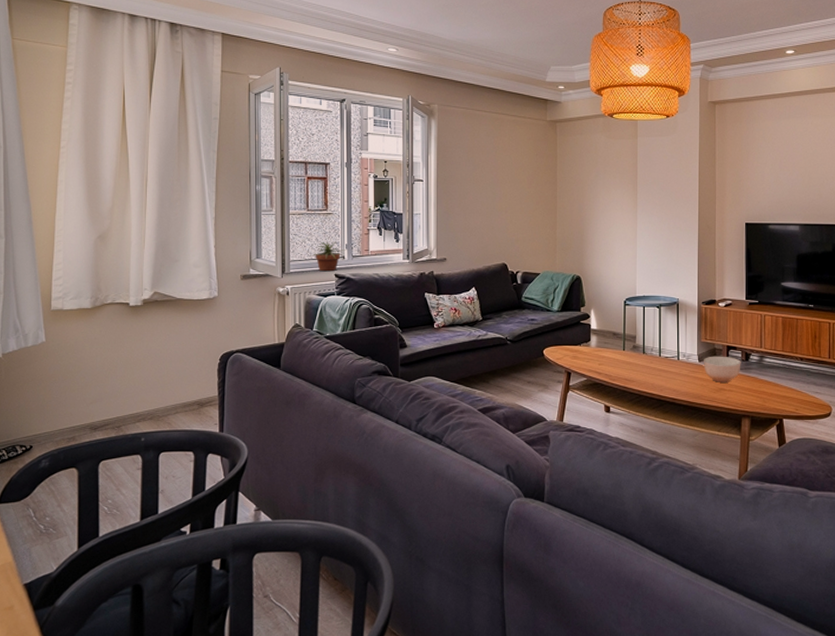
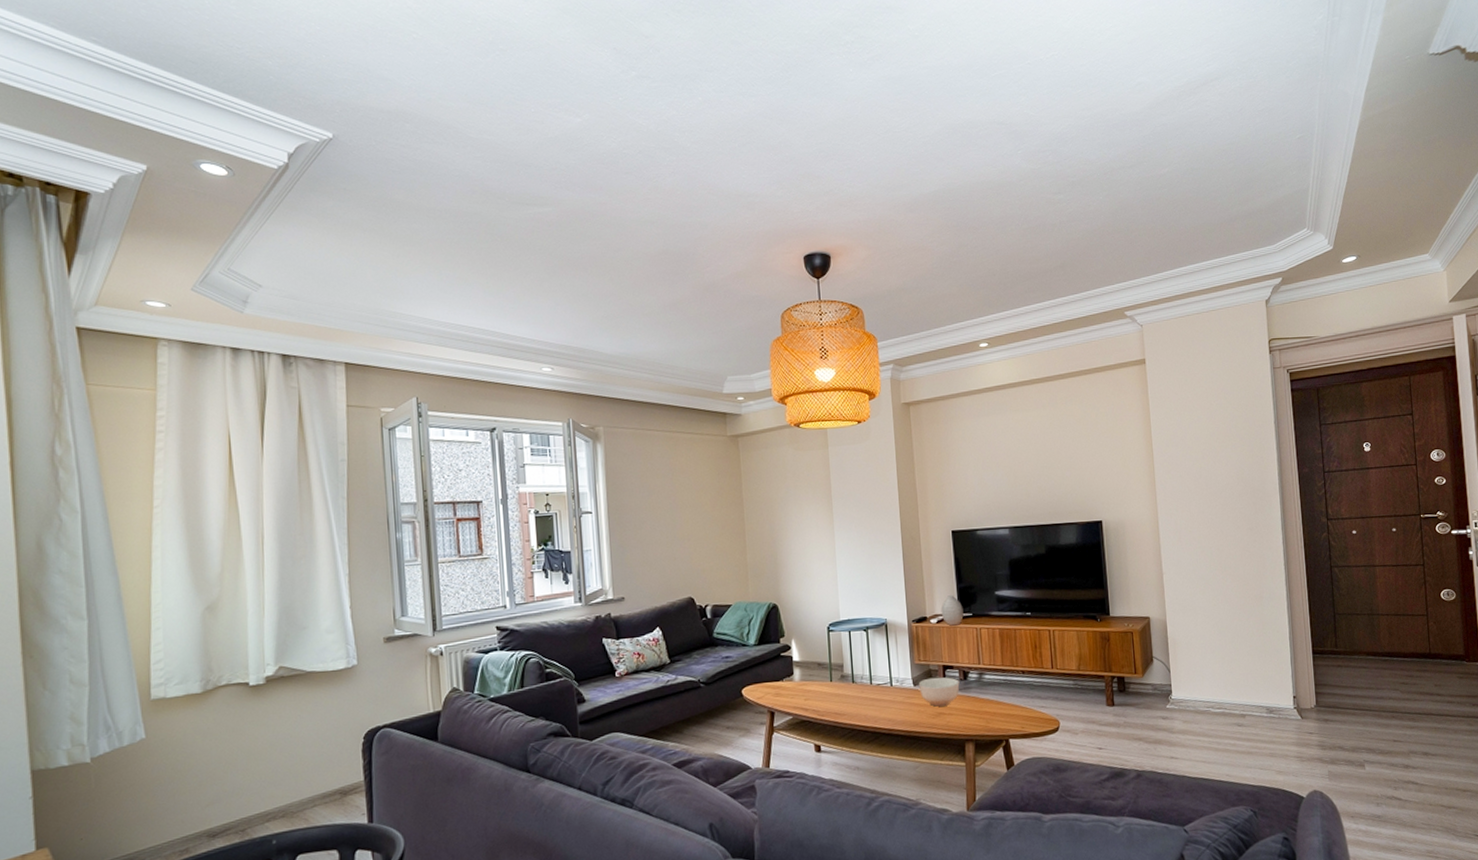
potted plant: present [309,241,347,271] -> none [464,589,508,624]
vase: none [729,282,750,312] -> present [941,595,964,627]

